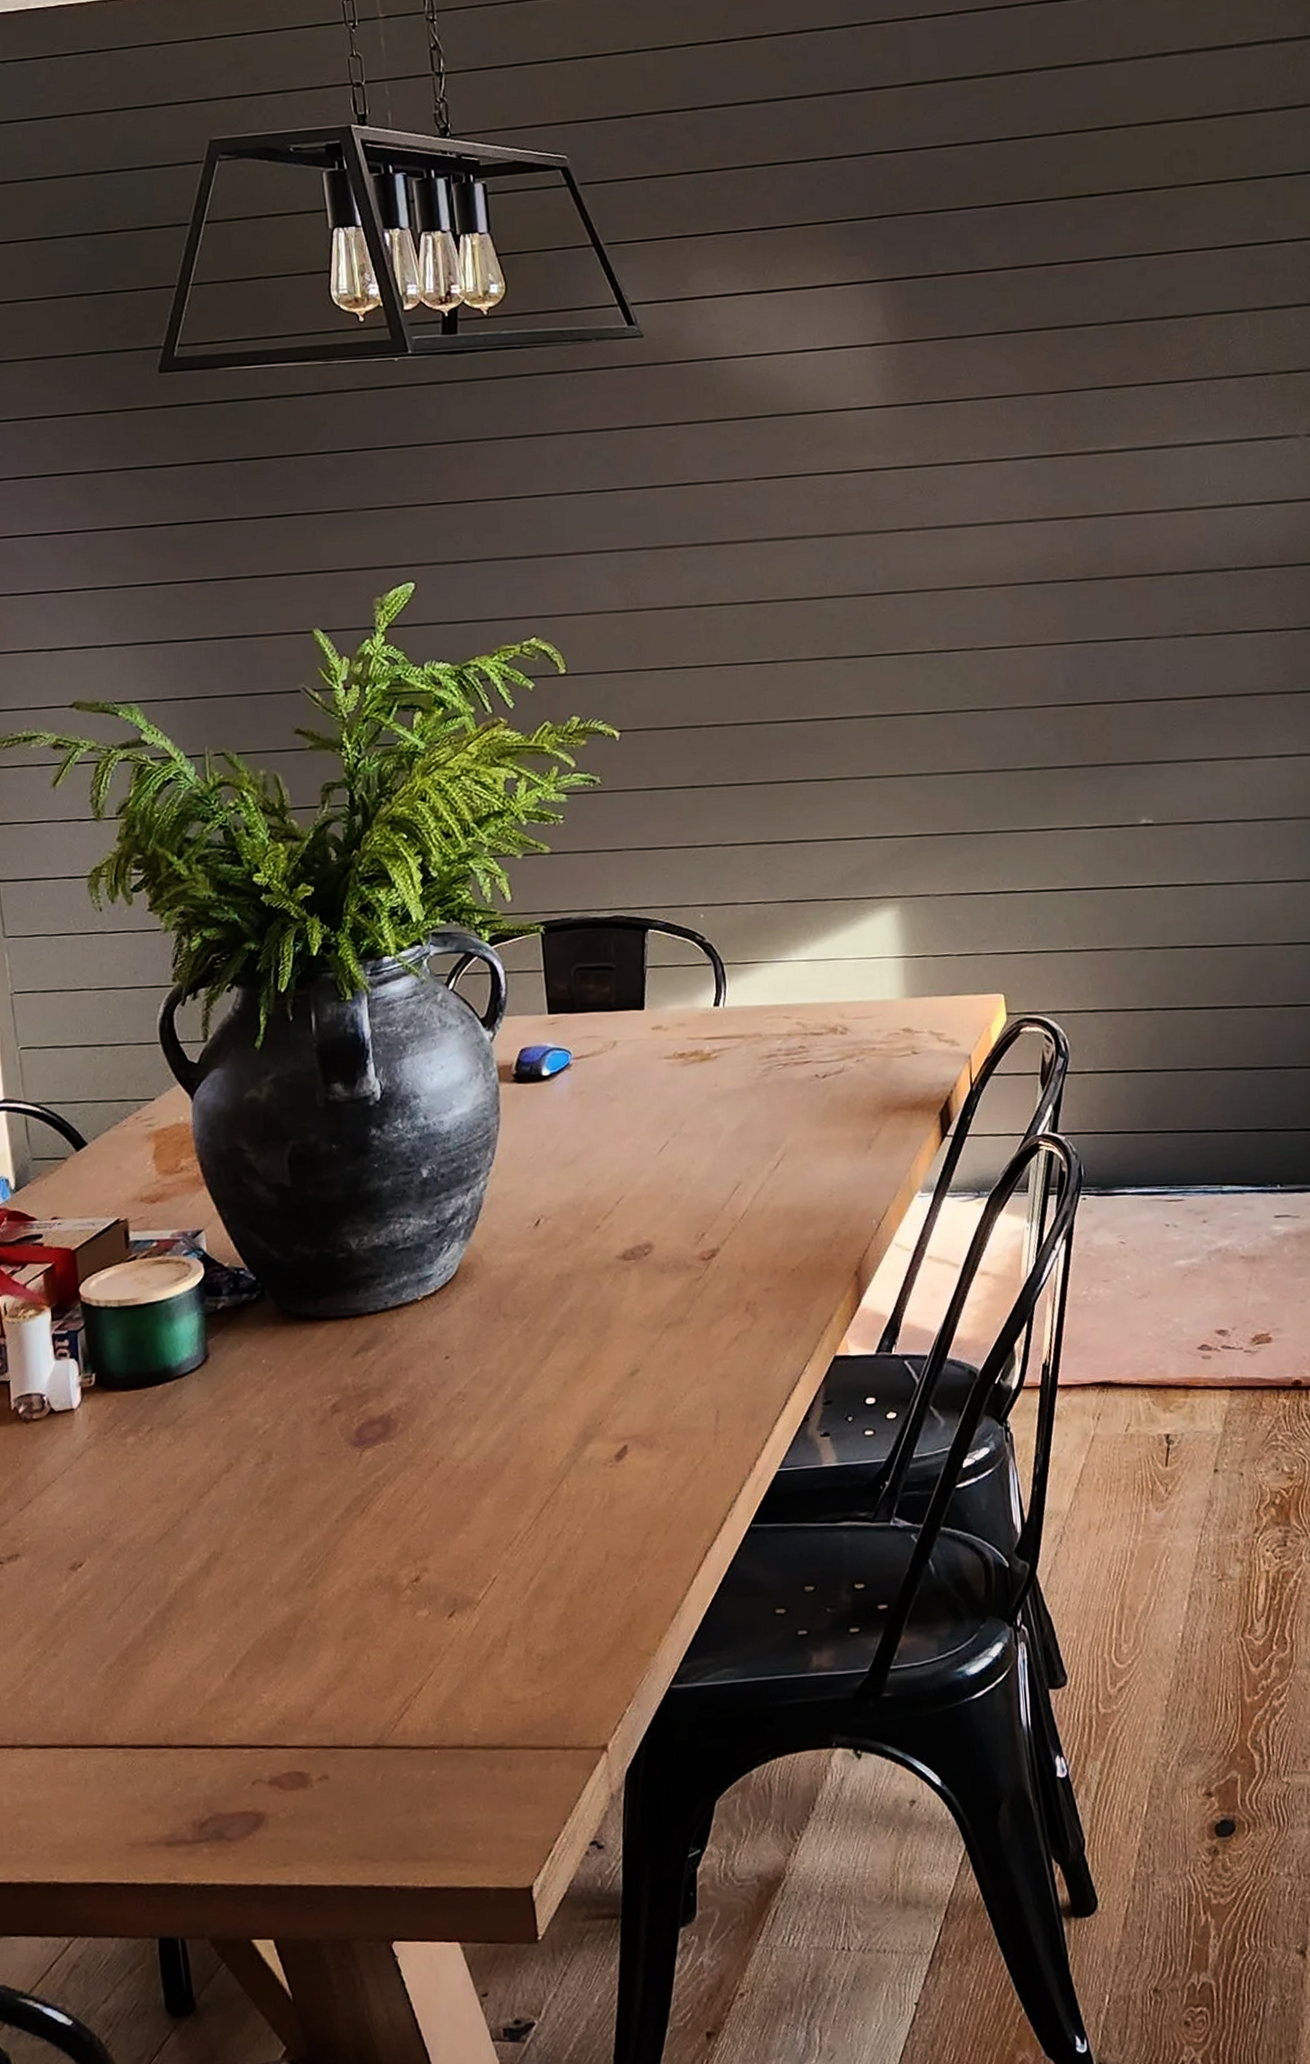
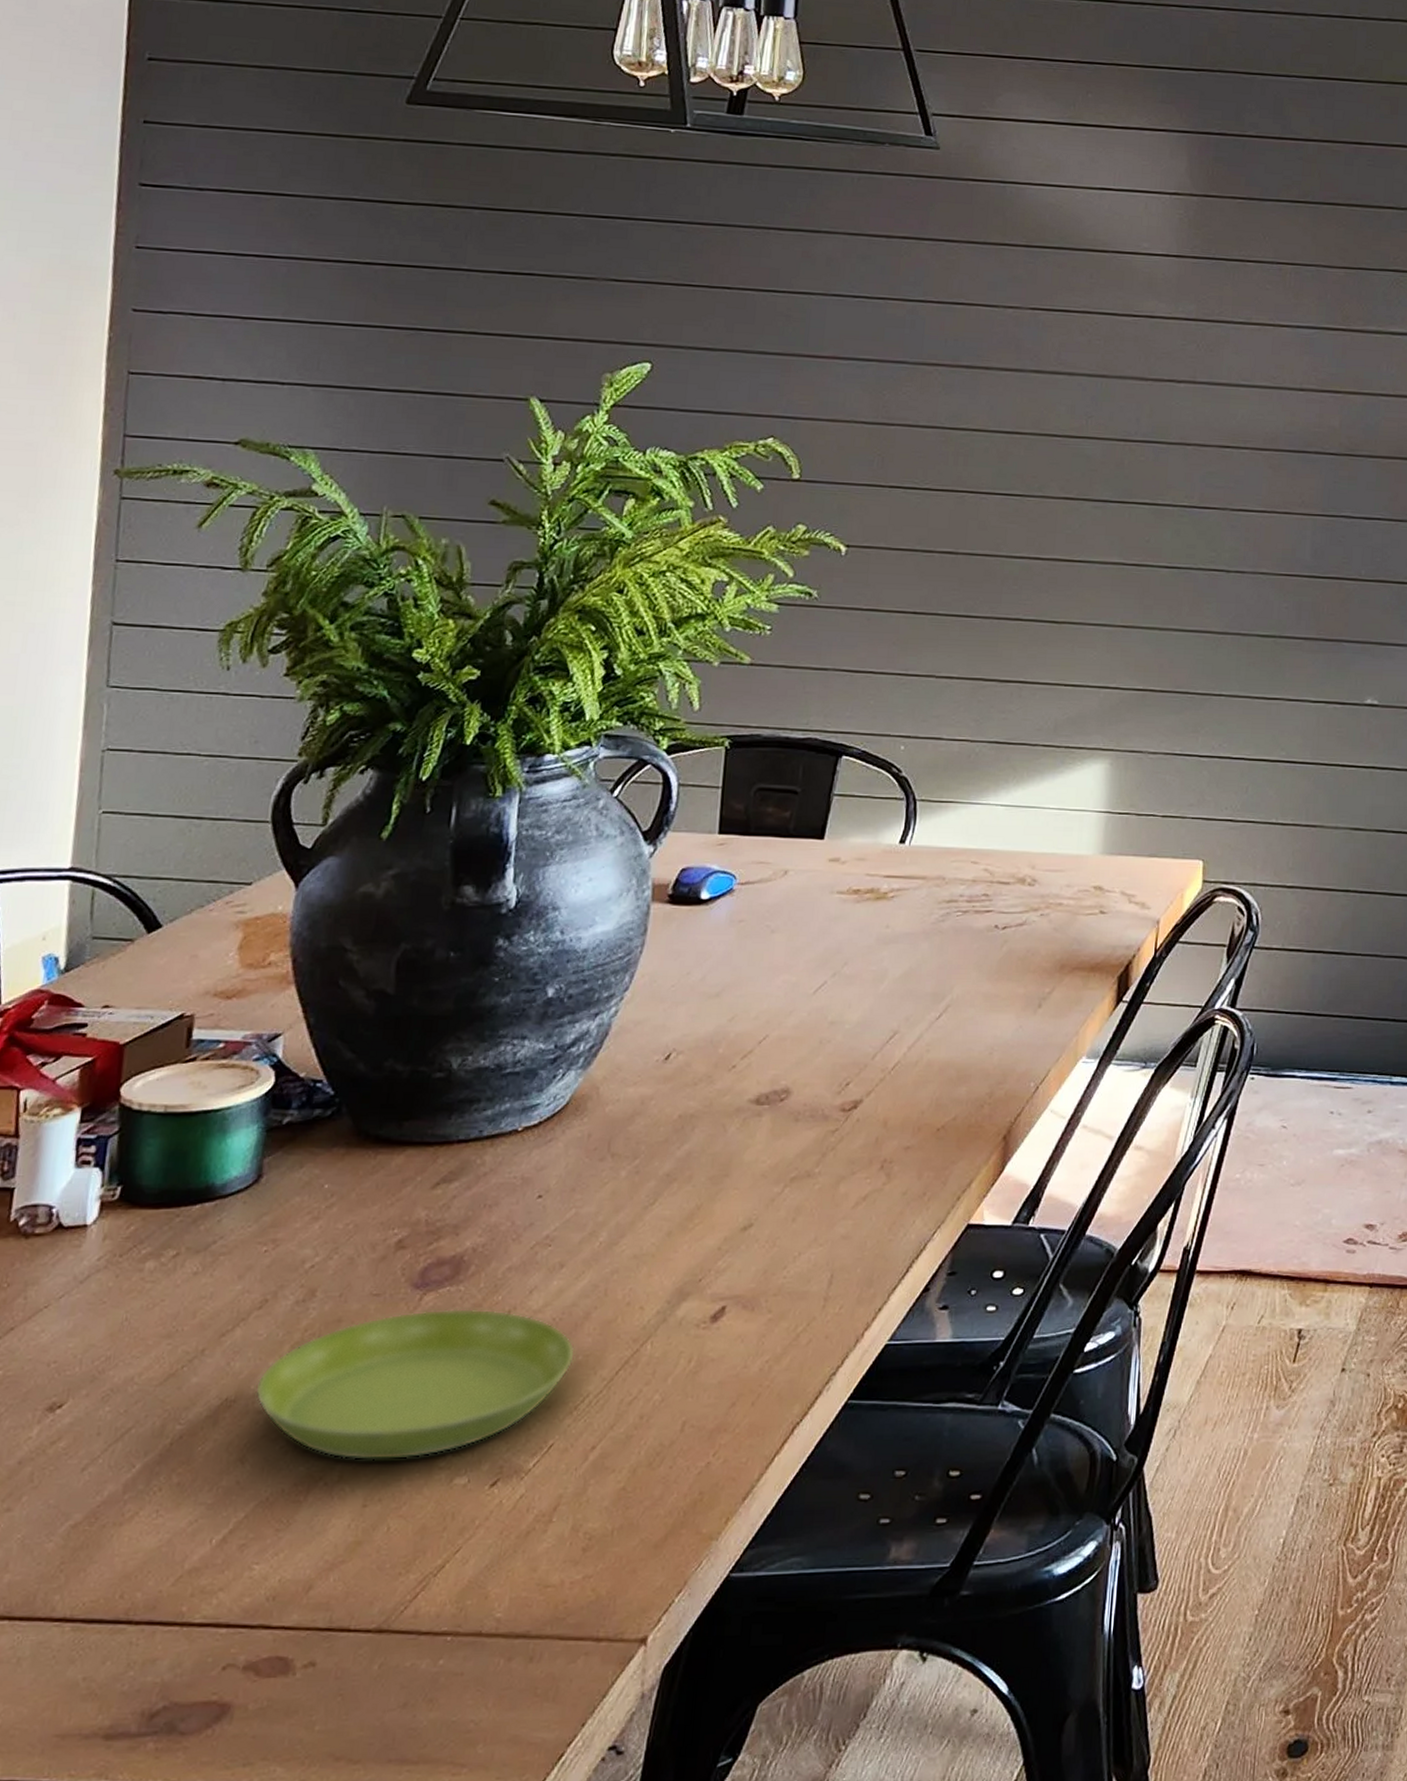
saucer: none [235,1460,502,1600] -> present [254,1308,576,1461]

